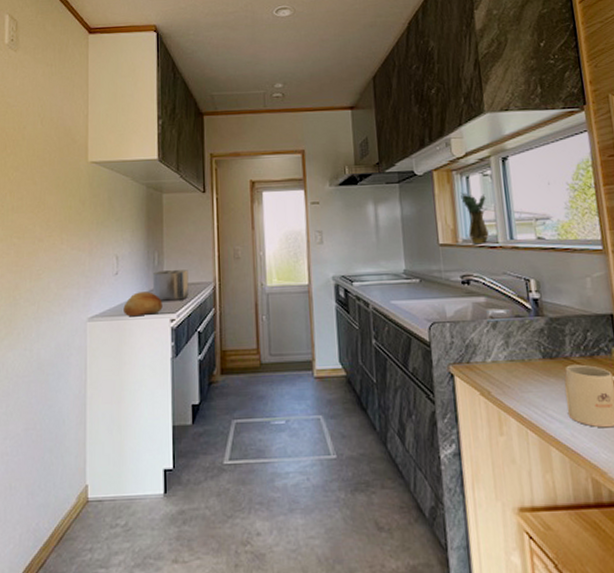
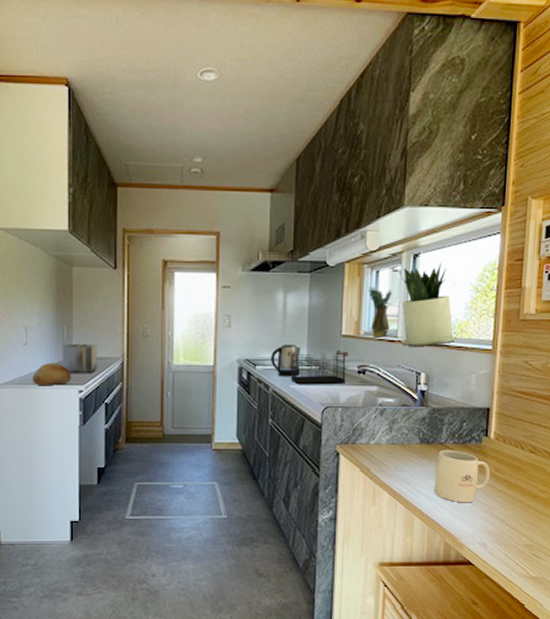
kettle: none [367,256,400,293] -> present [271,343,300,377]
dish rack: none [384,261,450,300] -> present [287,351,349,385]
planter: none [494,164,564,251] -> present [401,263,459,346]

